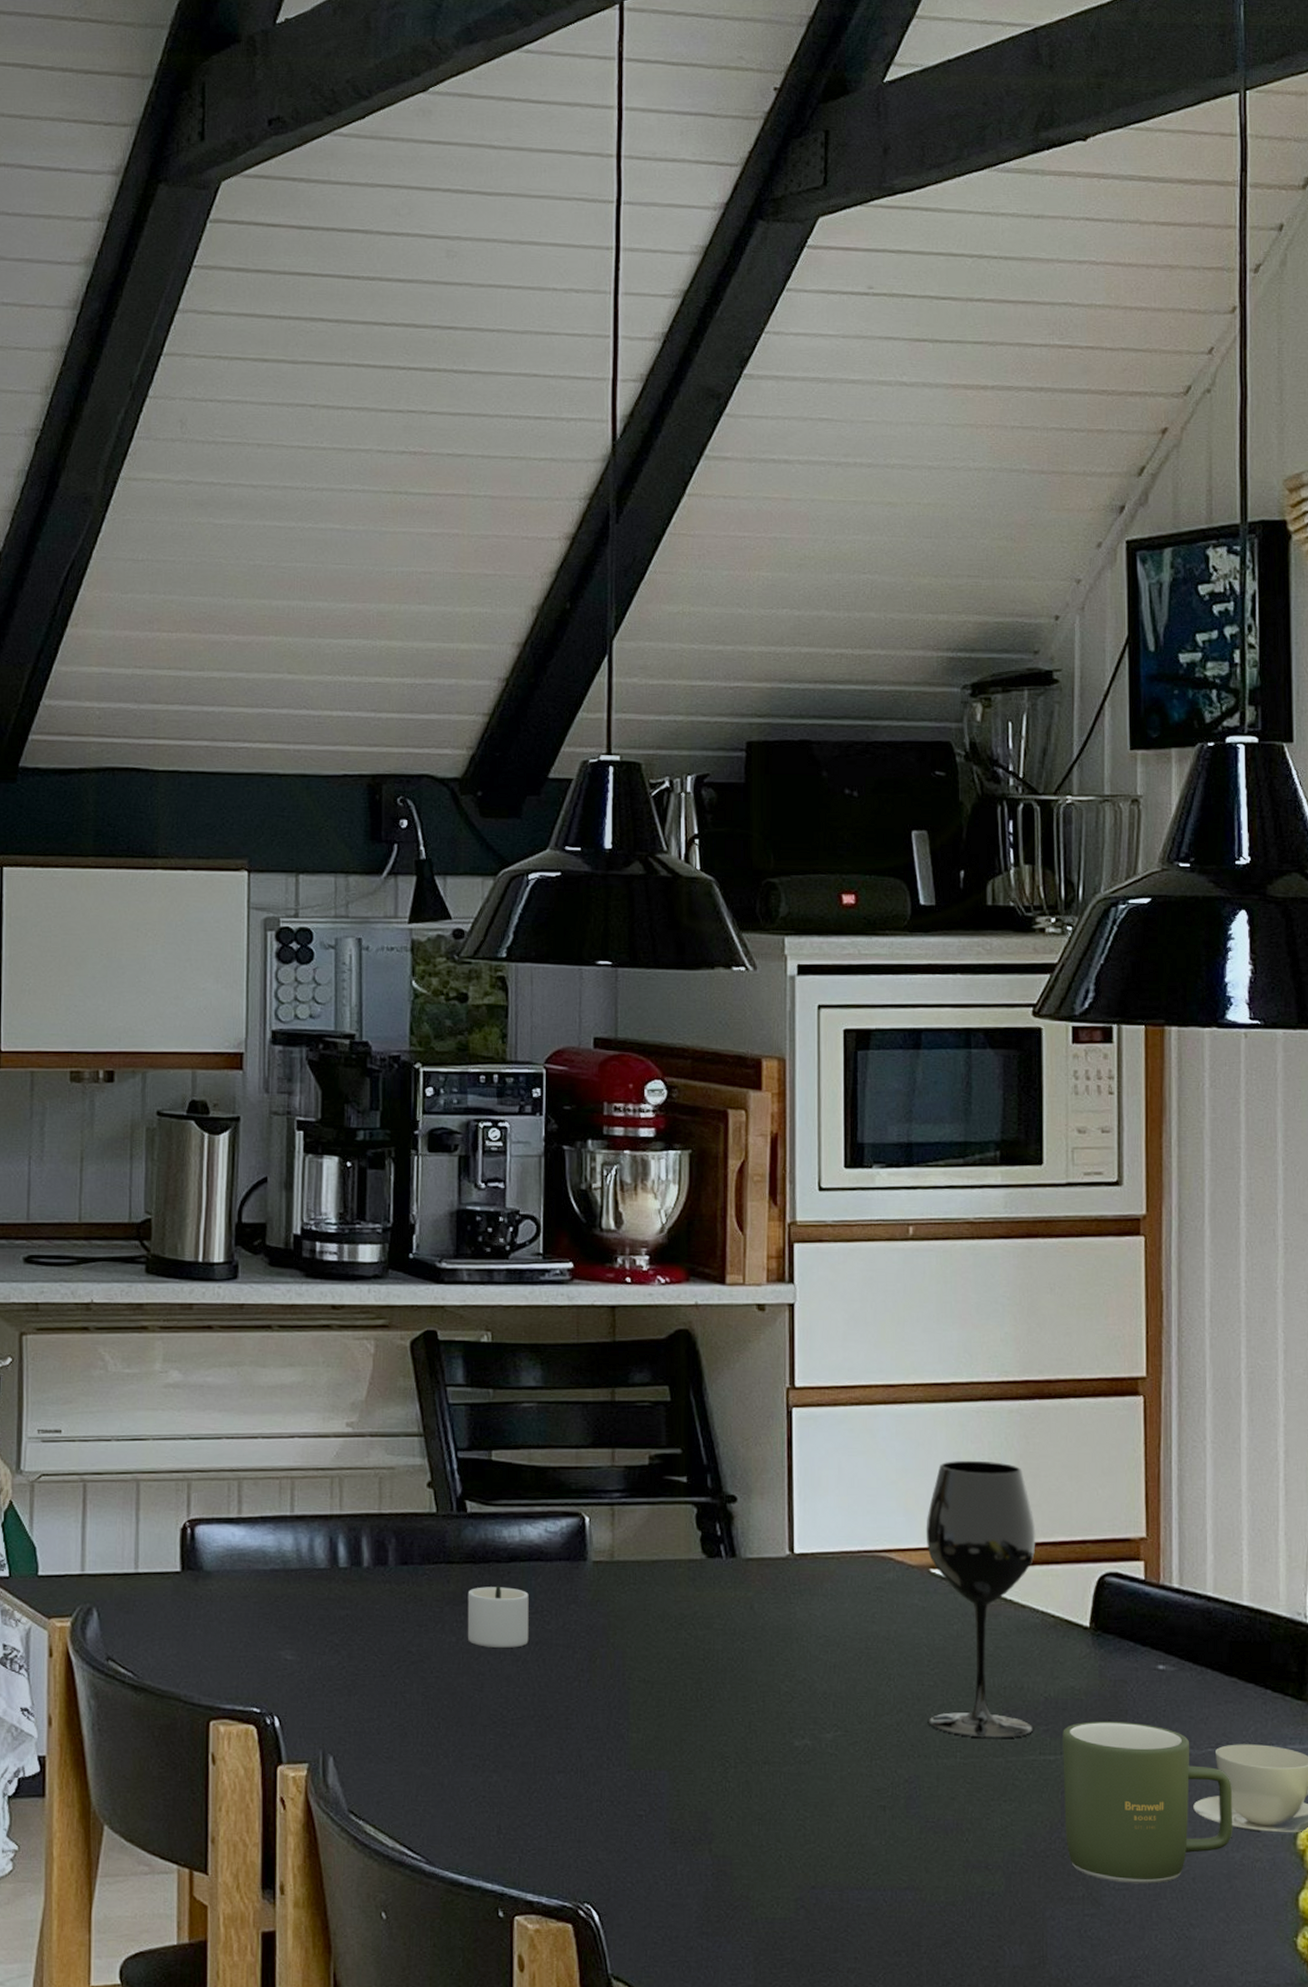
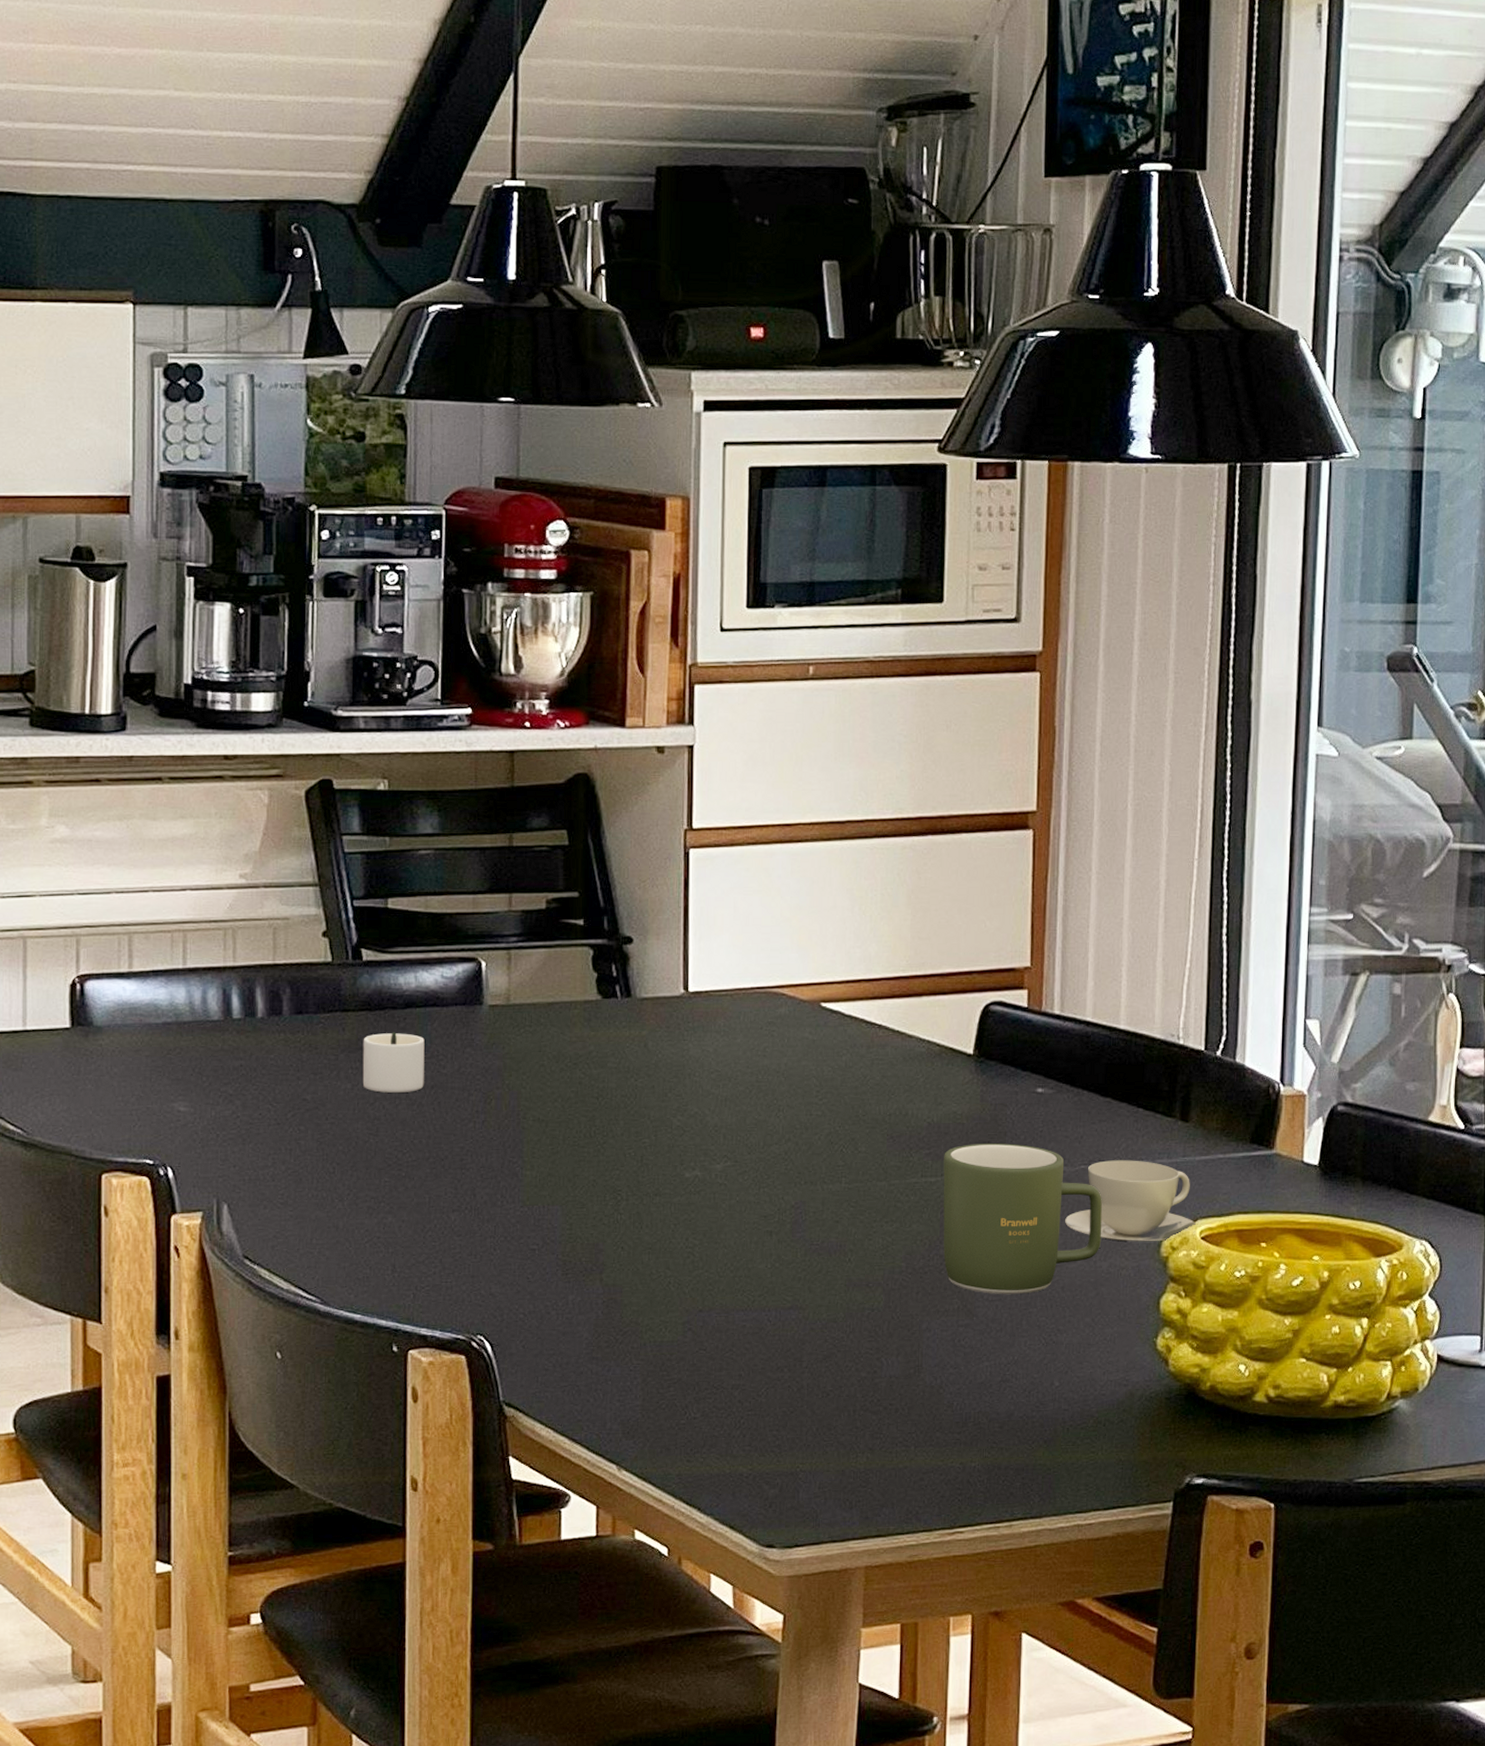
wineglass: present [926,1460,1036,1738] -> none [815,896,925,1163]

